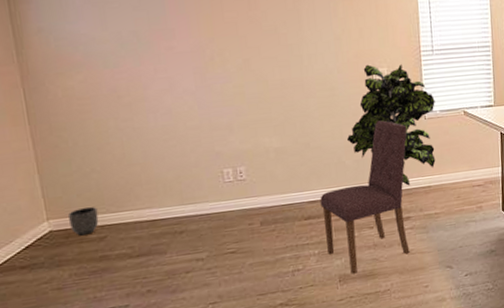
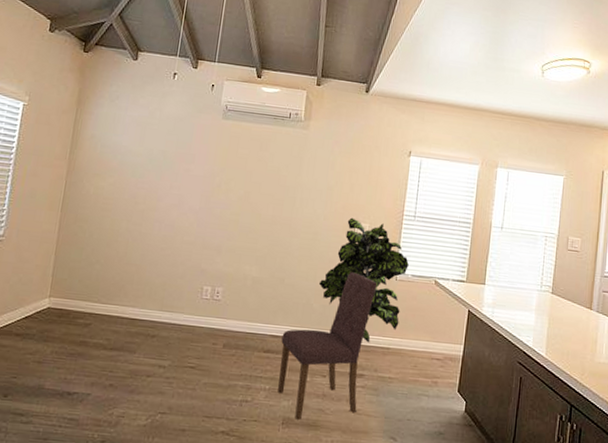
planter: present [67,206,99,236] -> none [65,292,91,319]

